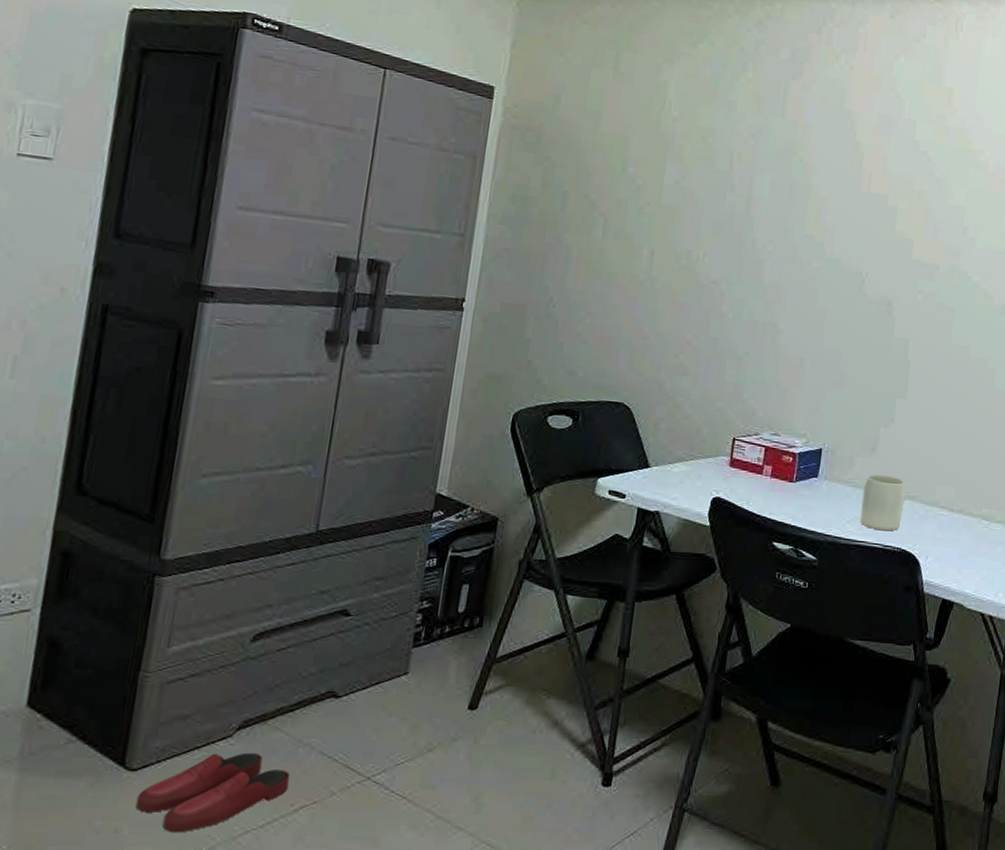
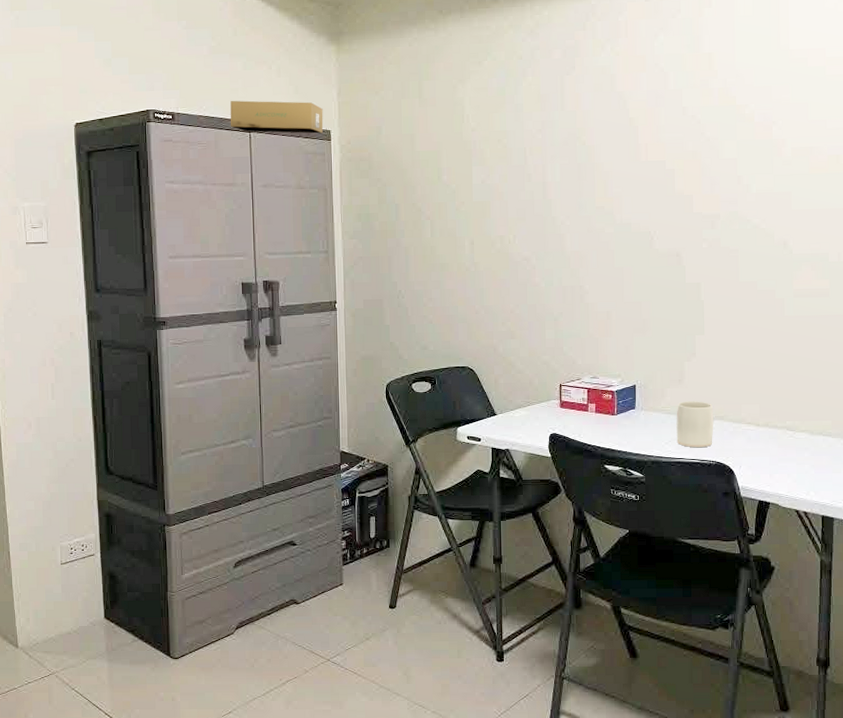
slippers: present [135,752,291,833] -> none [181,644,276,700]
box: none [359,25,489,88] -> present [230,100,323,134]

